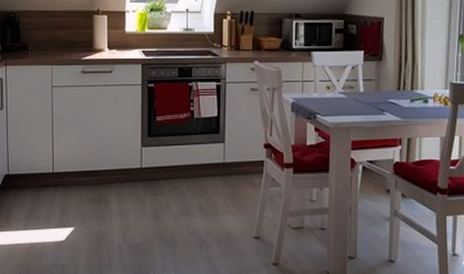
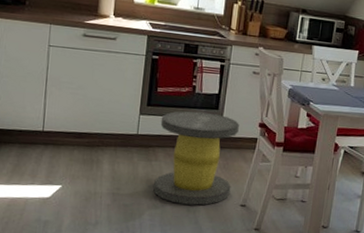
stool: none [163,138,243,240] -> present [153,110,239,206]

